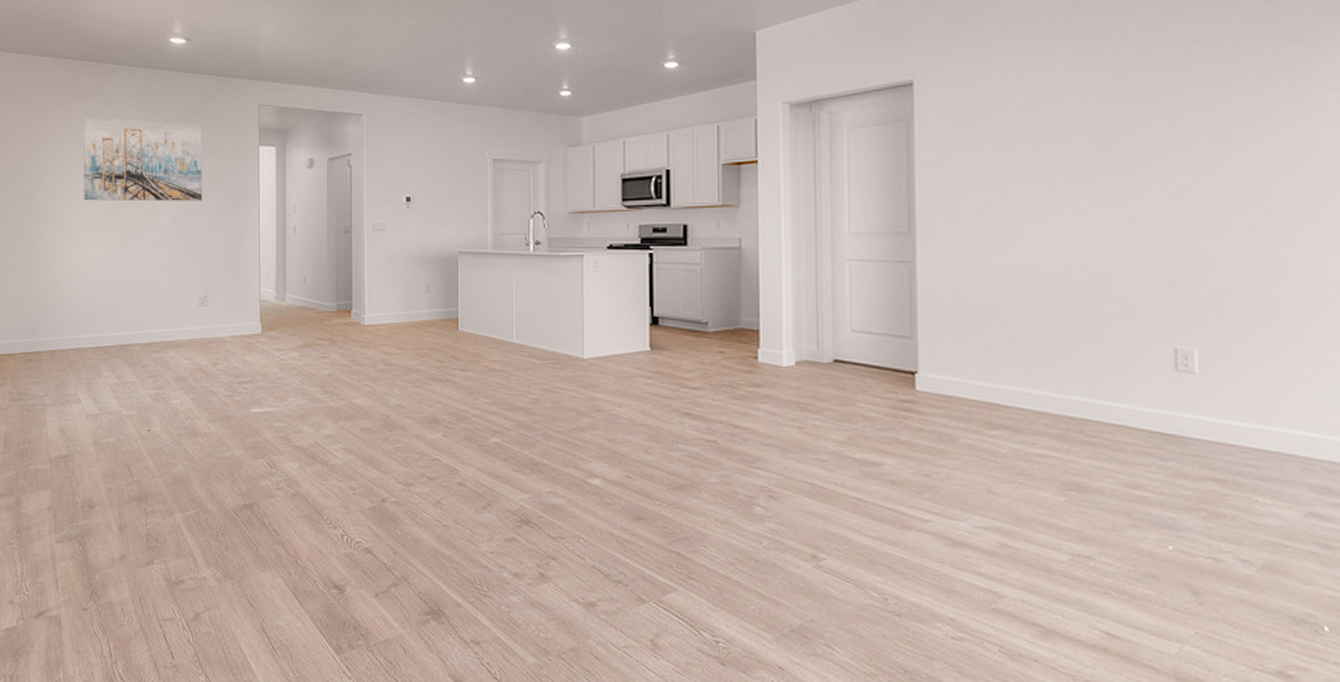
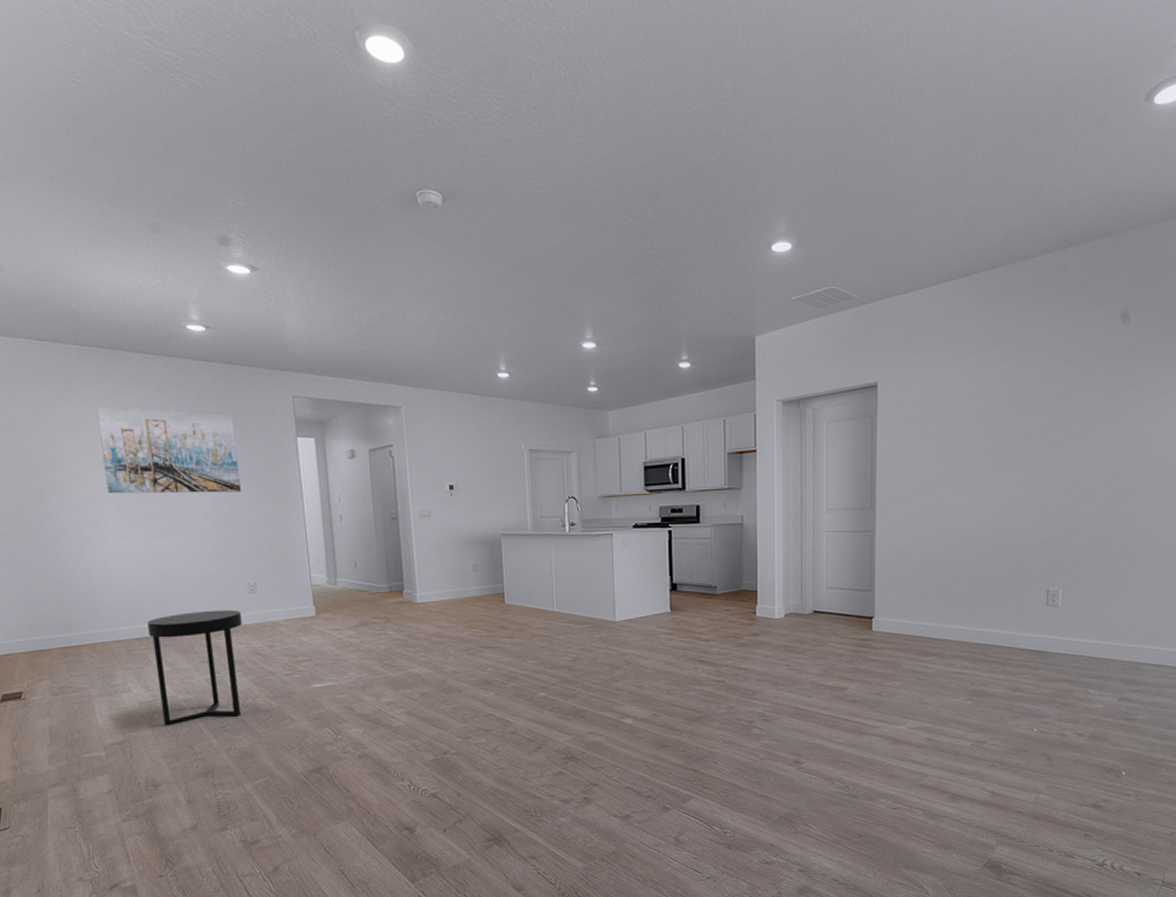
side table: none [103,322,190,443] -> present [147,609,242,726]

